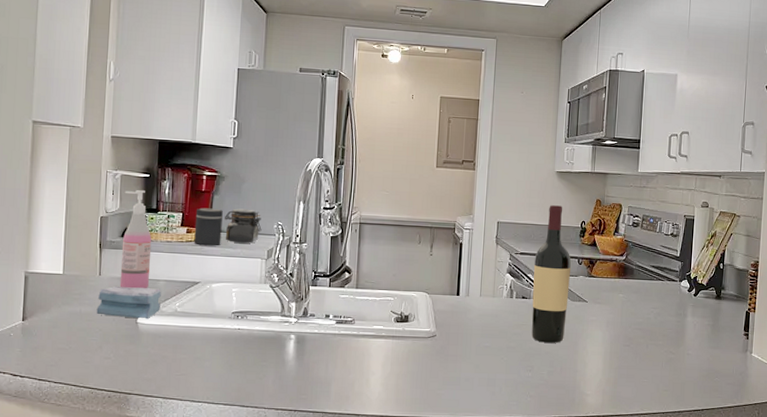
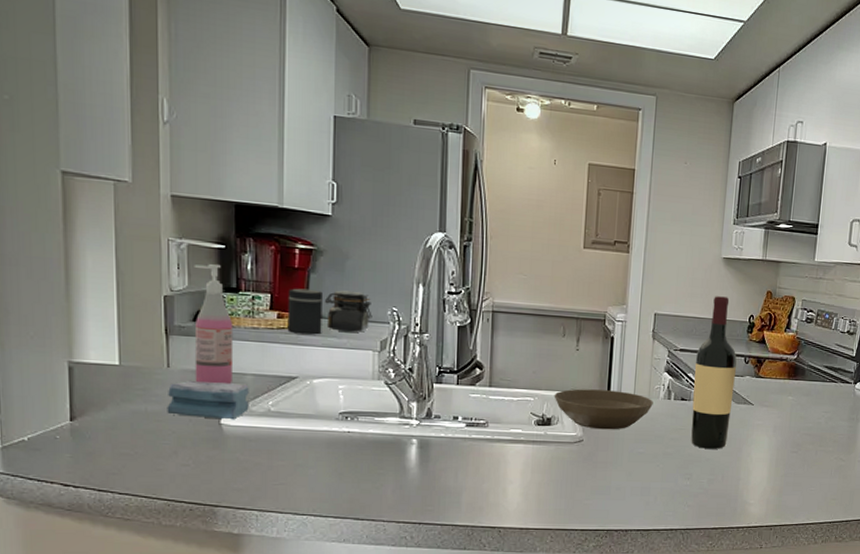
bowl: none [411,289,498,326] -> present [554,389,653,430]

